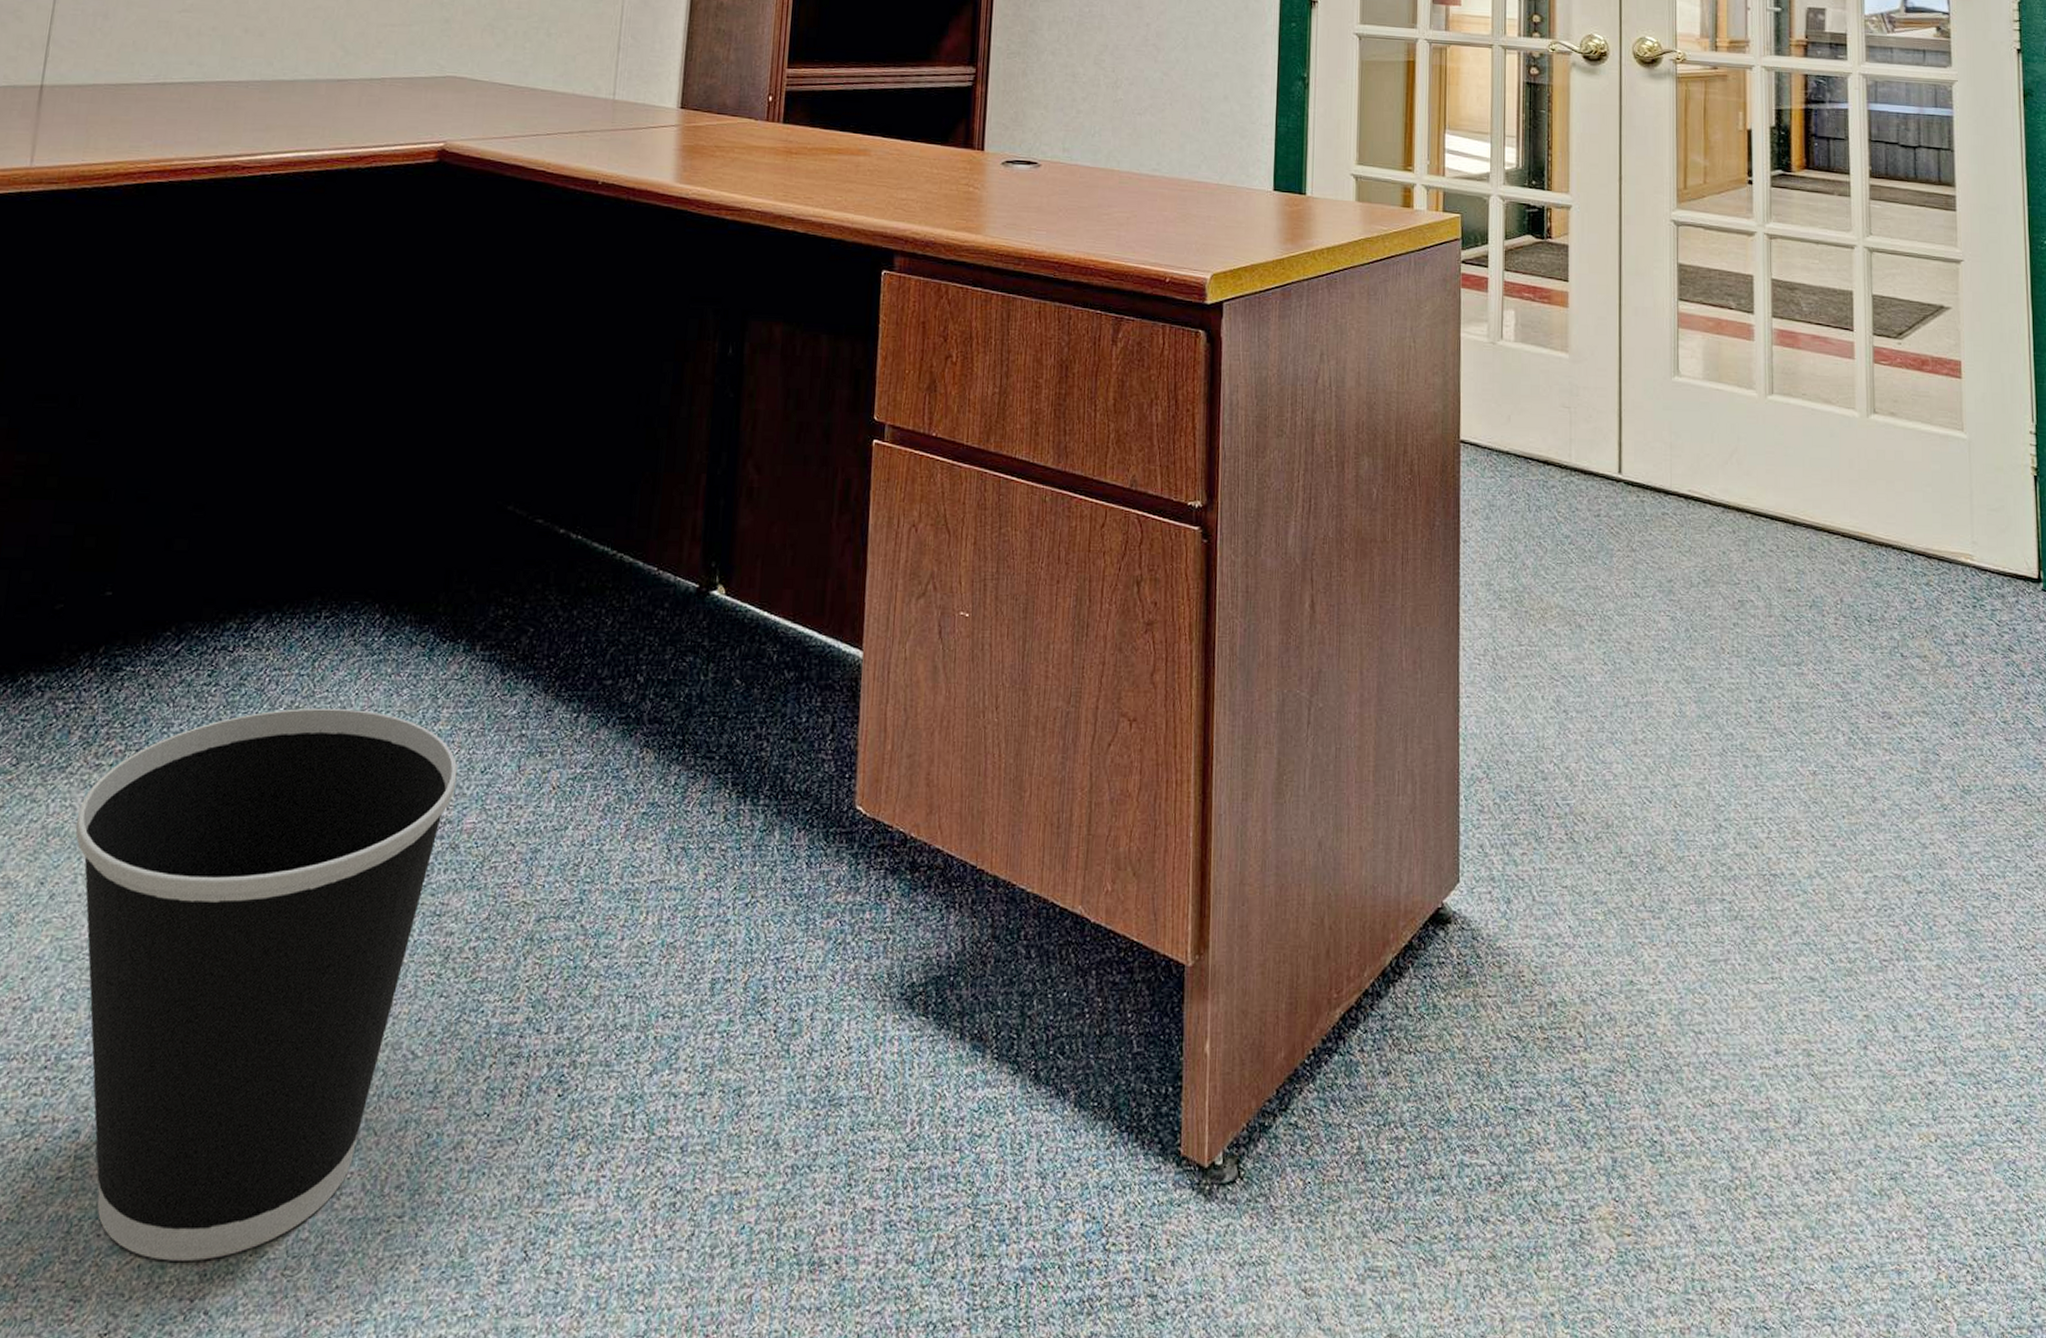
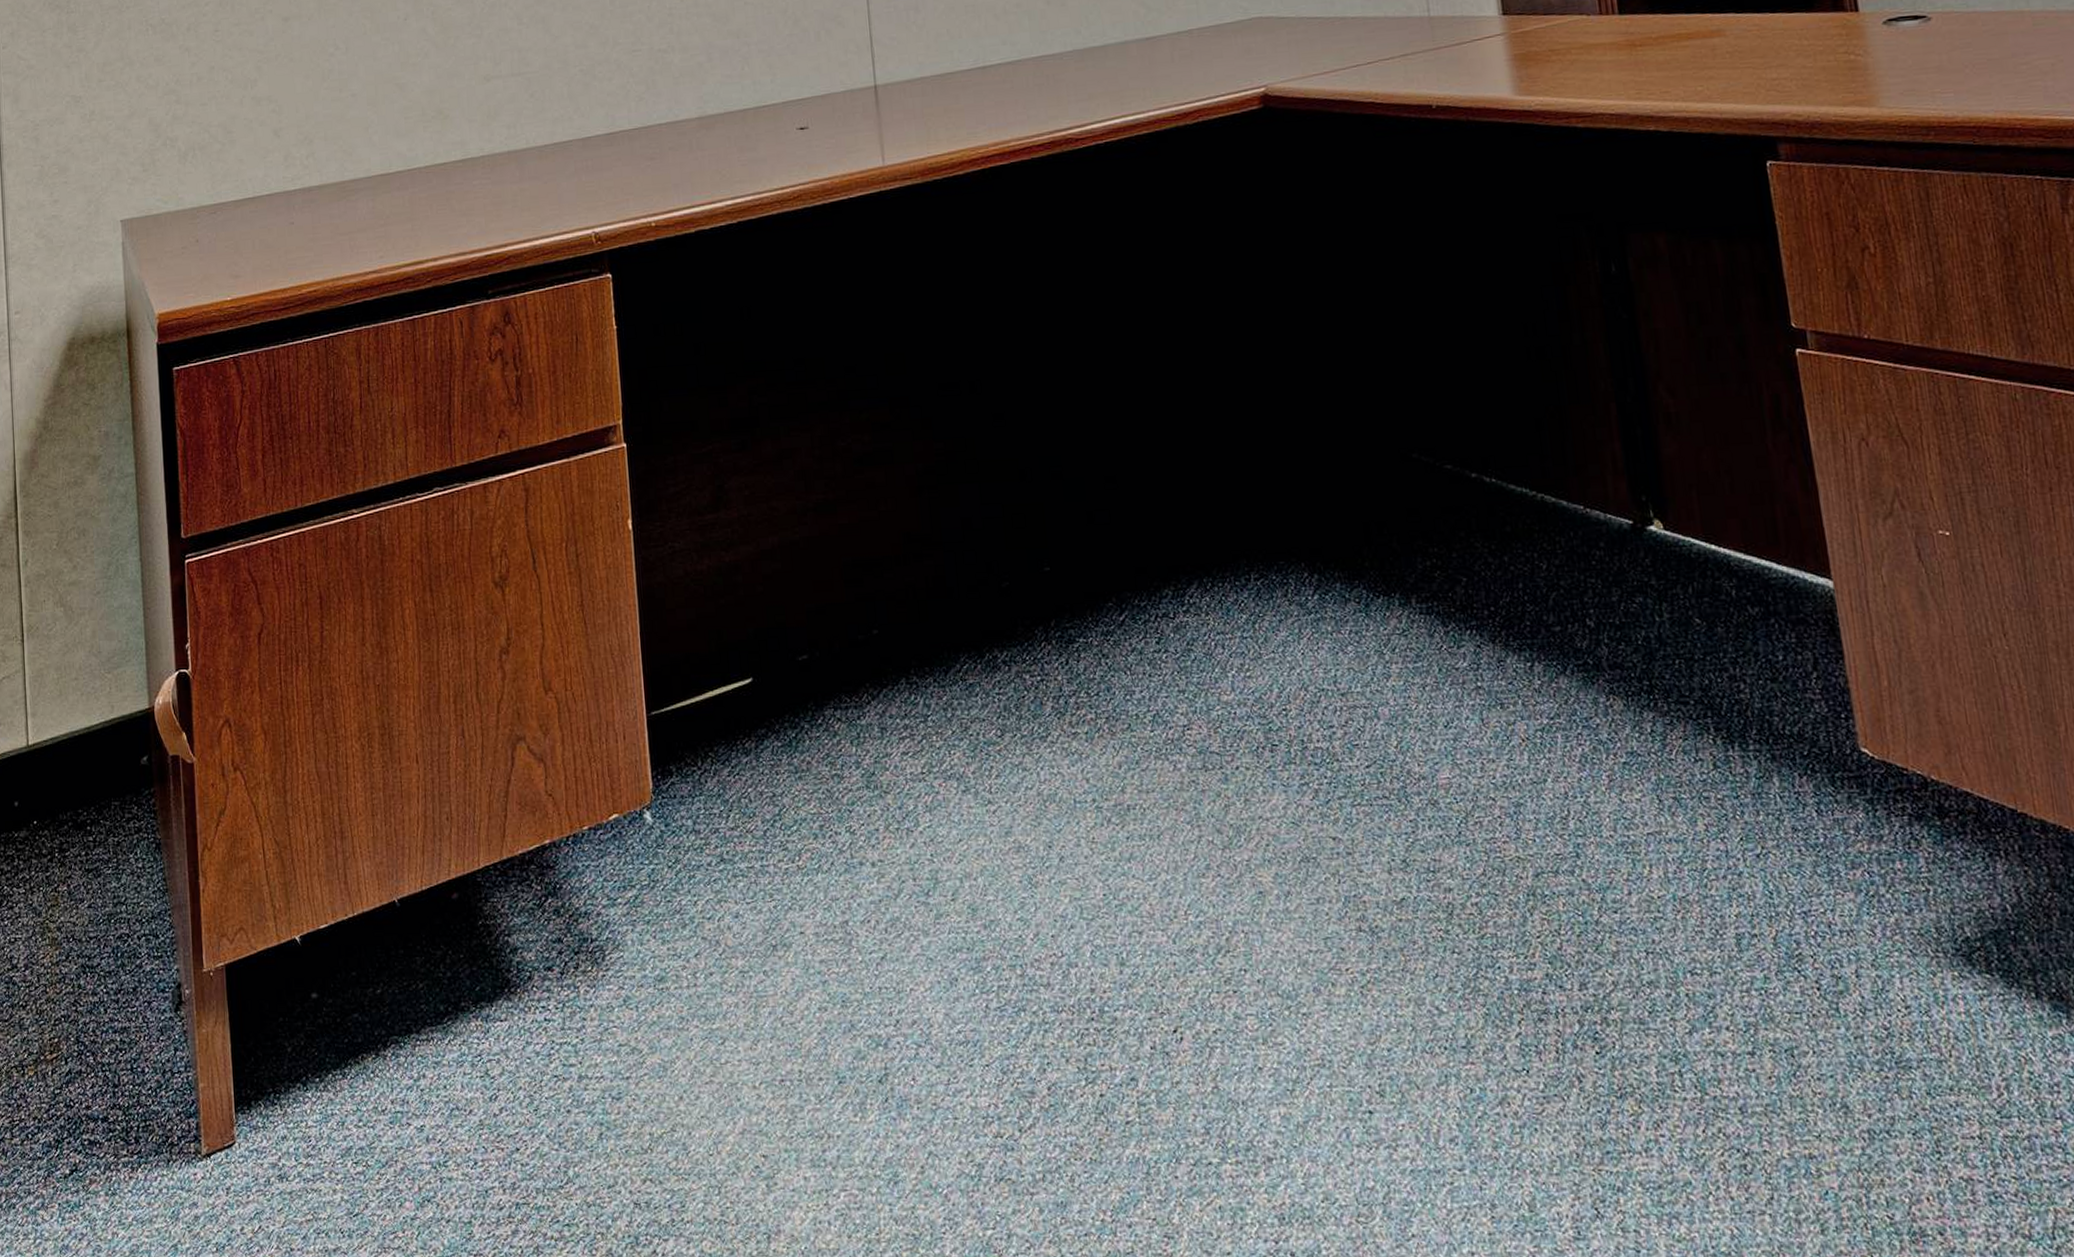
wastebasket: present [75,707,458,1261] -> none [1066,668,1423,1205]

